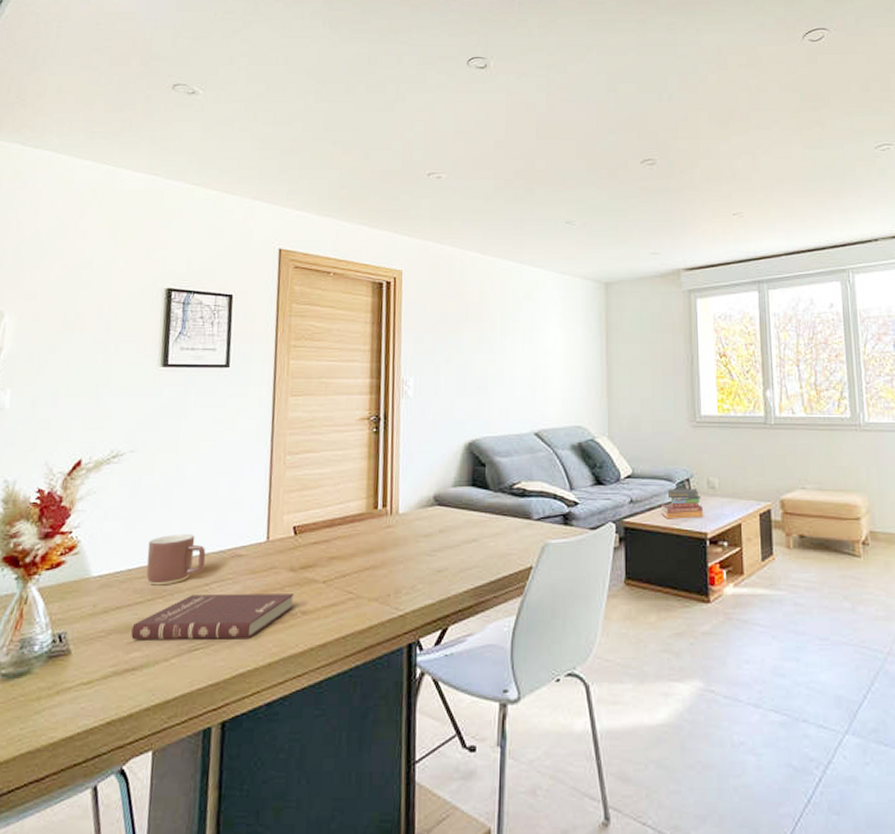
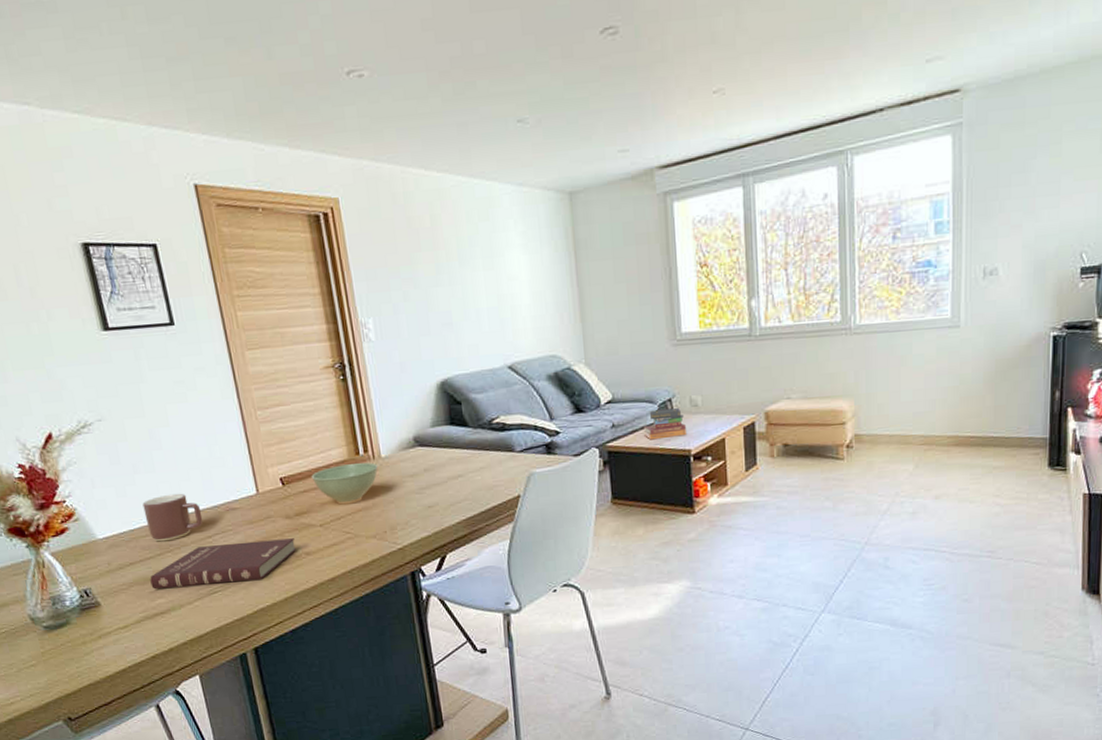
bowl: none [325,517,394,561] -> present [311,462,378,505]

